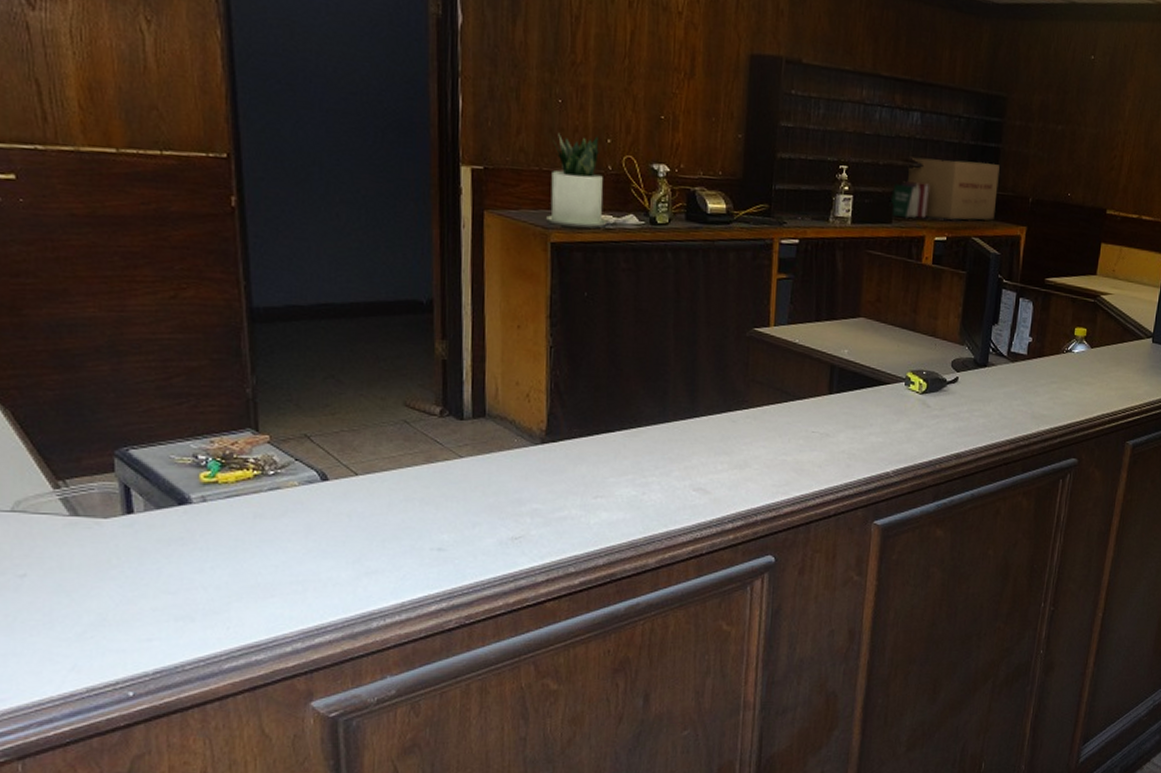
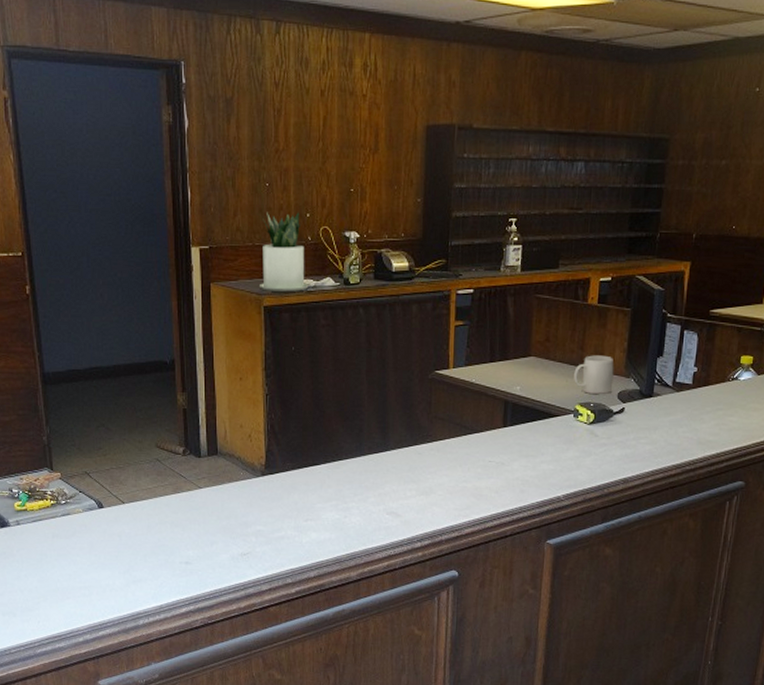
books: present [889,181,929,219] -> none [556,228,594,263]
mug: none [906,319,948,362] -> present [574,355,614,394]
box: present [907,156,1000,220] -> none [572,204,663,261]

